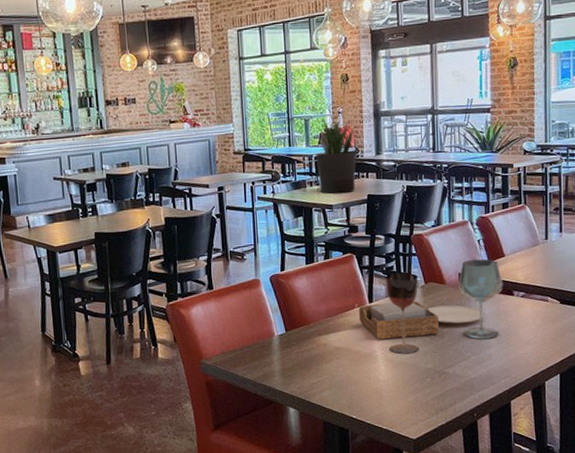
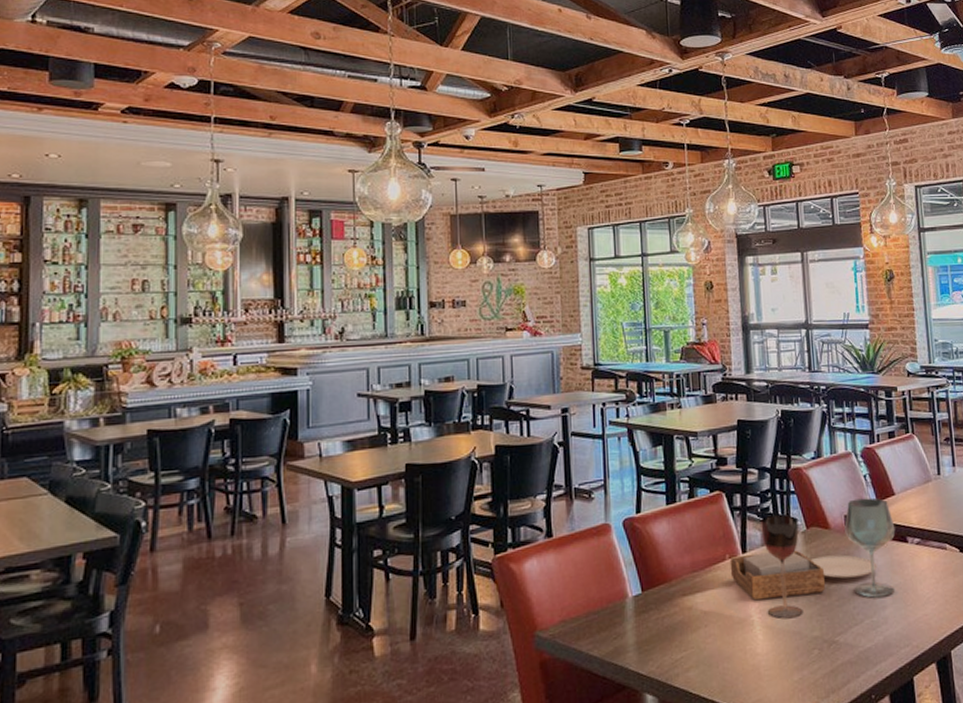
planter: present [316,117,357,194] -> none [677,329,725,419]

